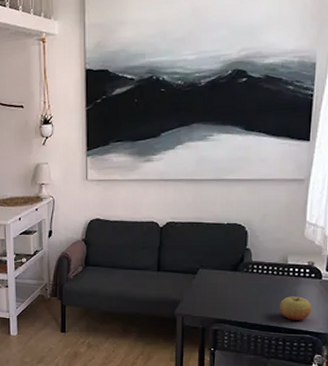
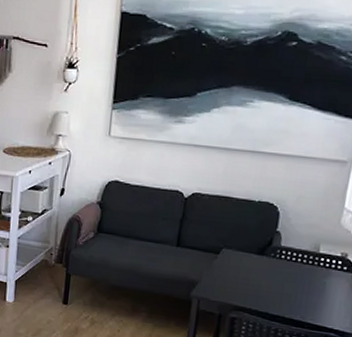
apple: present [280,296,312,320] -> none [305,288,341,317]

